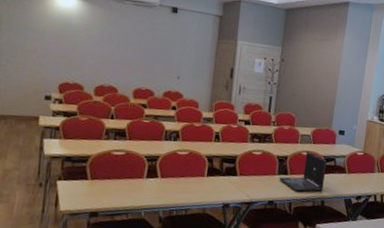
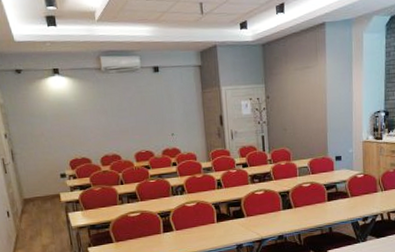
laptop: present [279,151,327,192] -> none [284,182,329,223]

